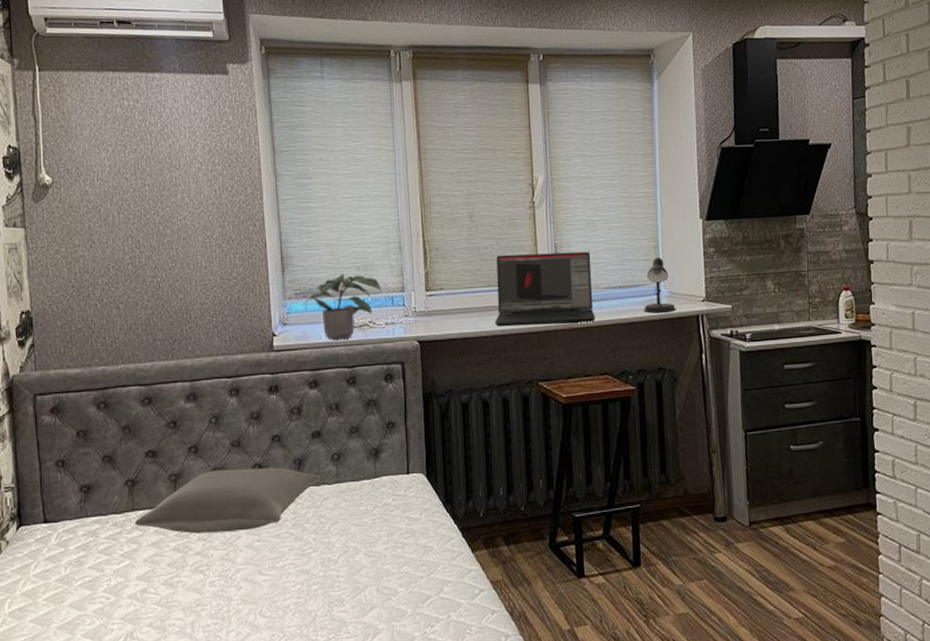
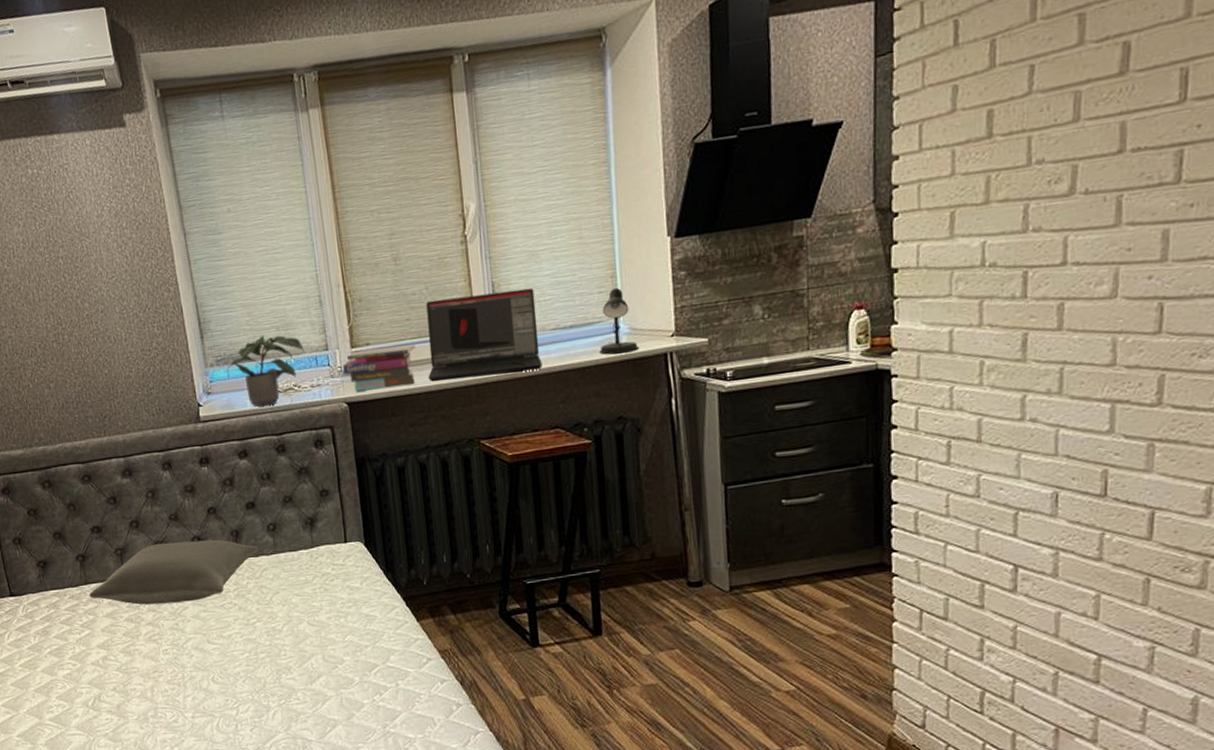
books: none [417,292,485,331] -> present [343,344,415,392]

